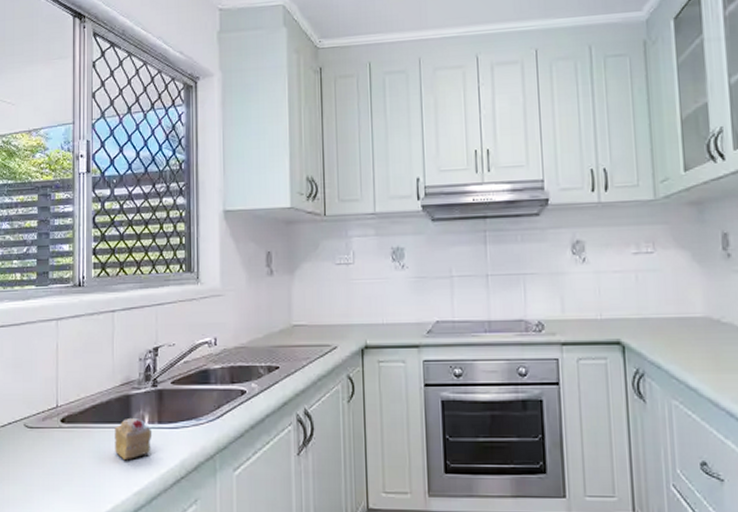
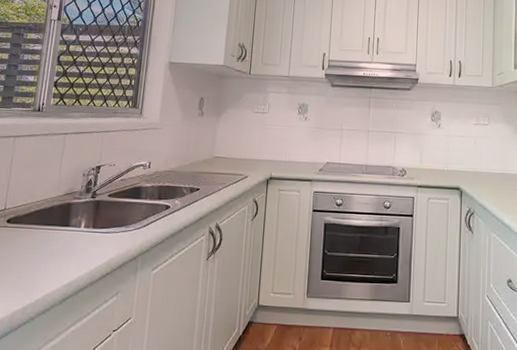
cake slice: present [115,417,153,461] -> none [52,222,87,257]

